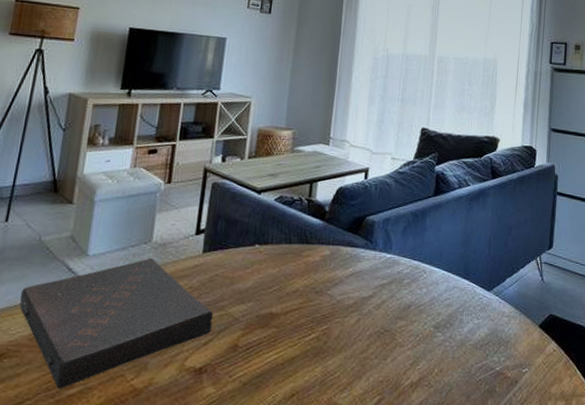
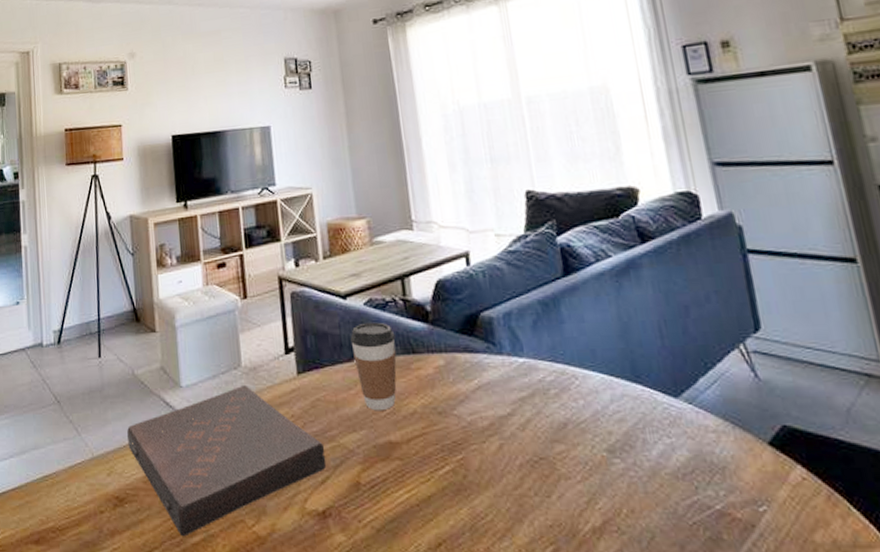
coffee cup: none [256,215,295,288] -> present [350,322,397,411]

